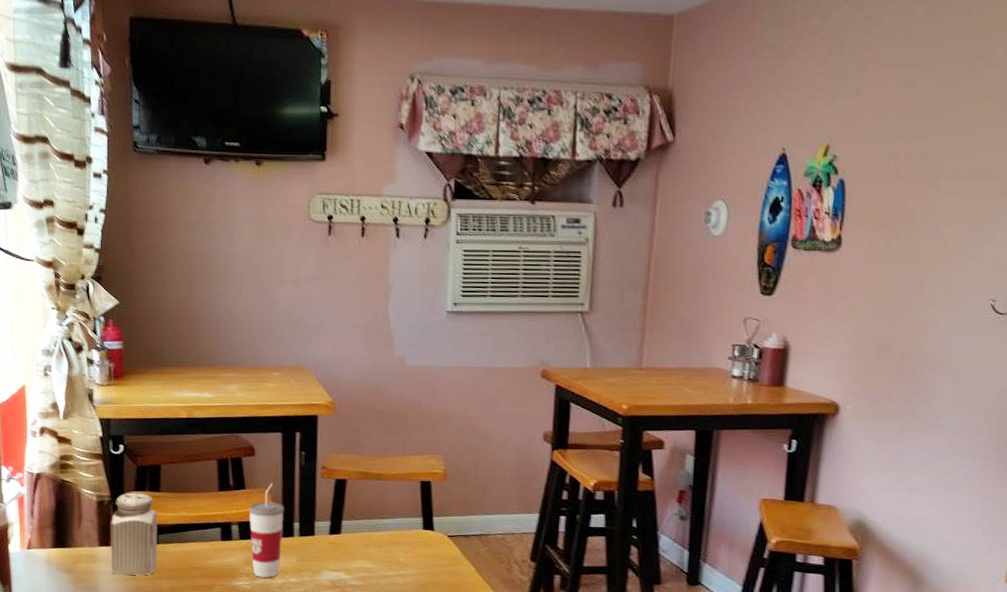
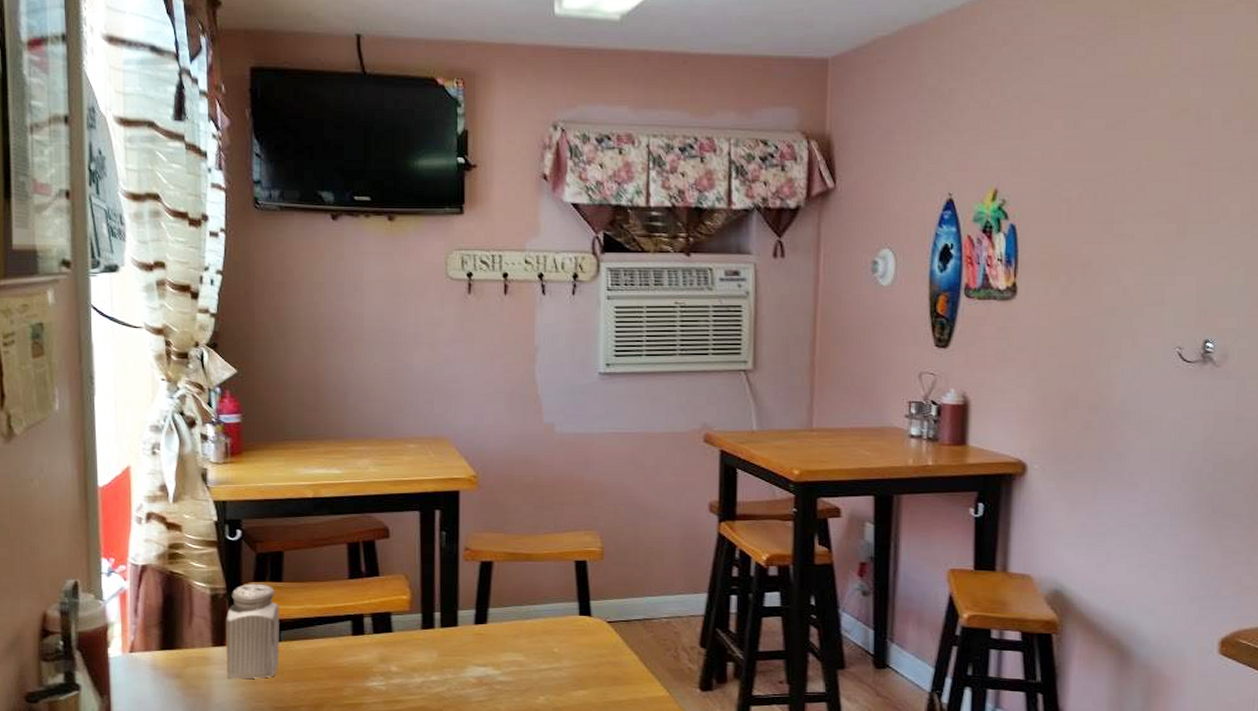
cup: present [249,483,284,578] -> none [383,568,423,677]

